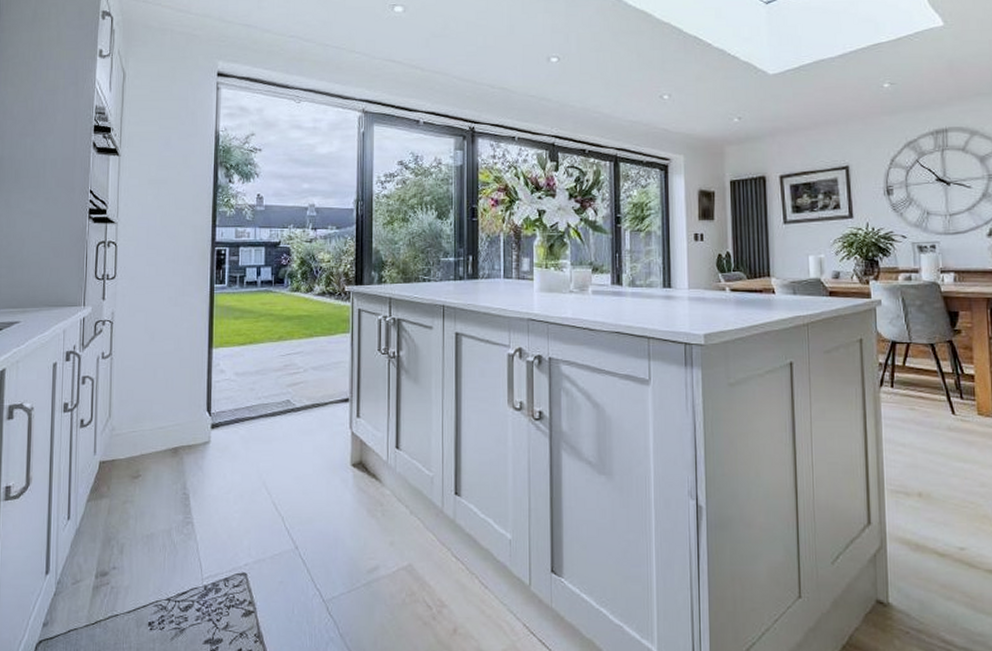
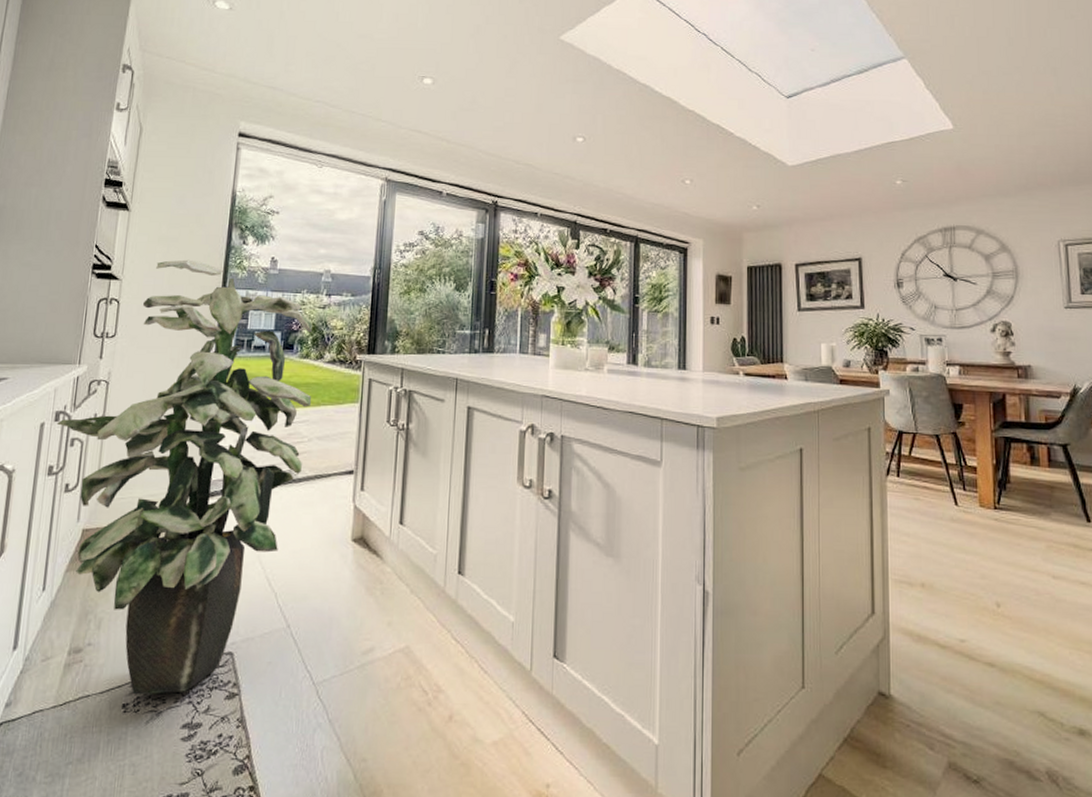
indoor plant: none [67,200,305,614] -> present [56,259,312,695]

